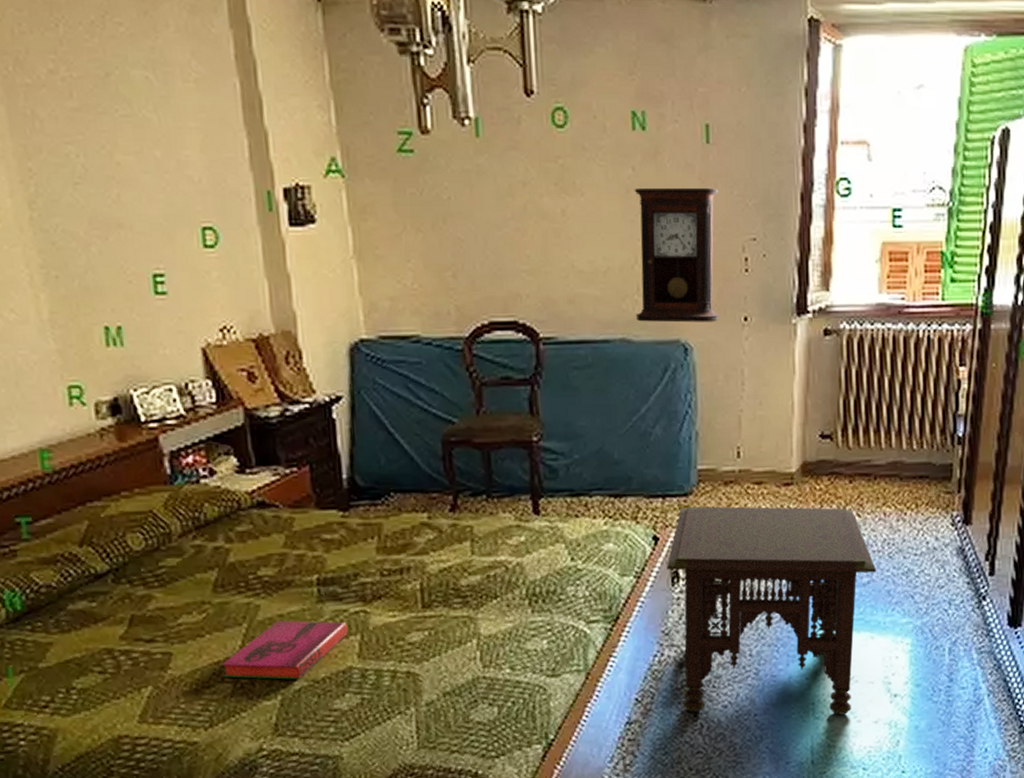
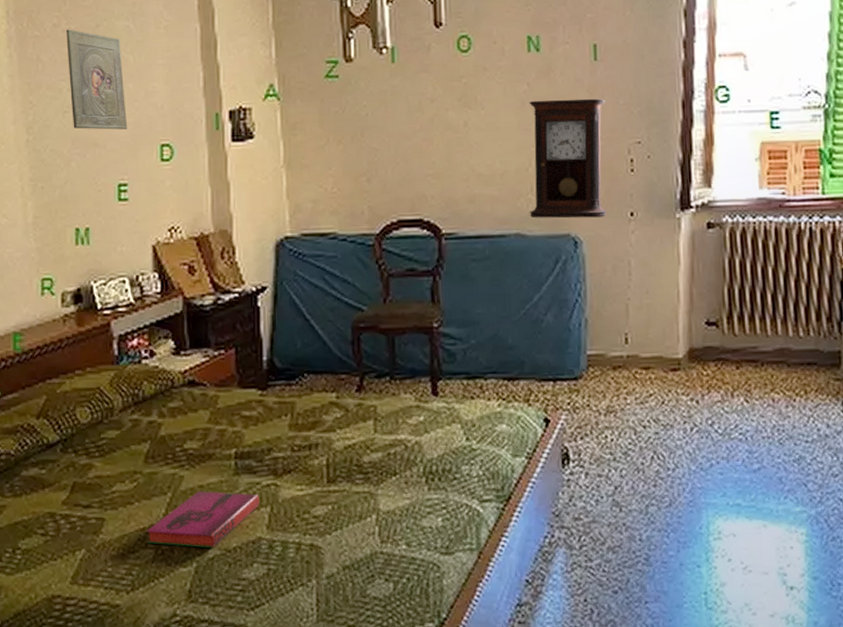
religious icon: none [67,77,159,207] -> present [66,29,128,130]
side table: present [666,506,877,715] -> none [556,389,767,607]

